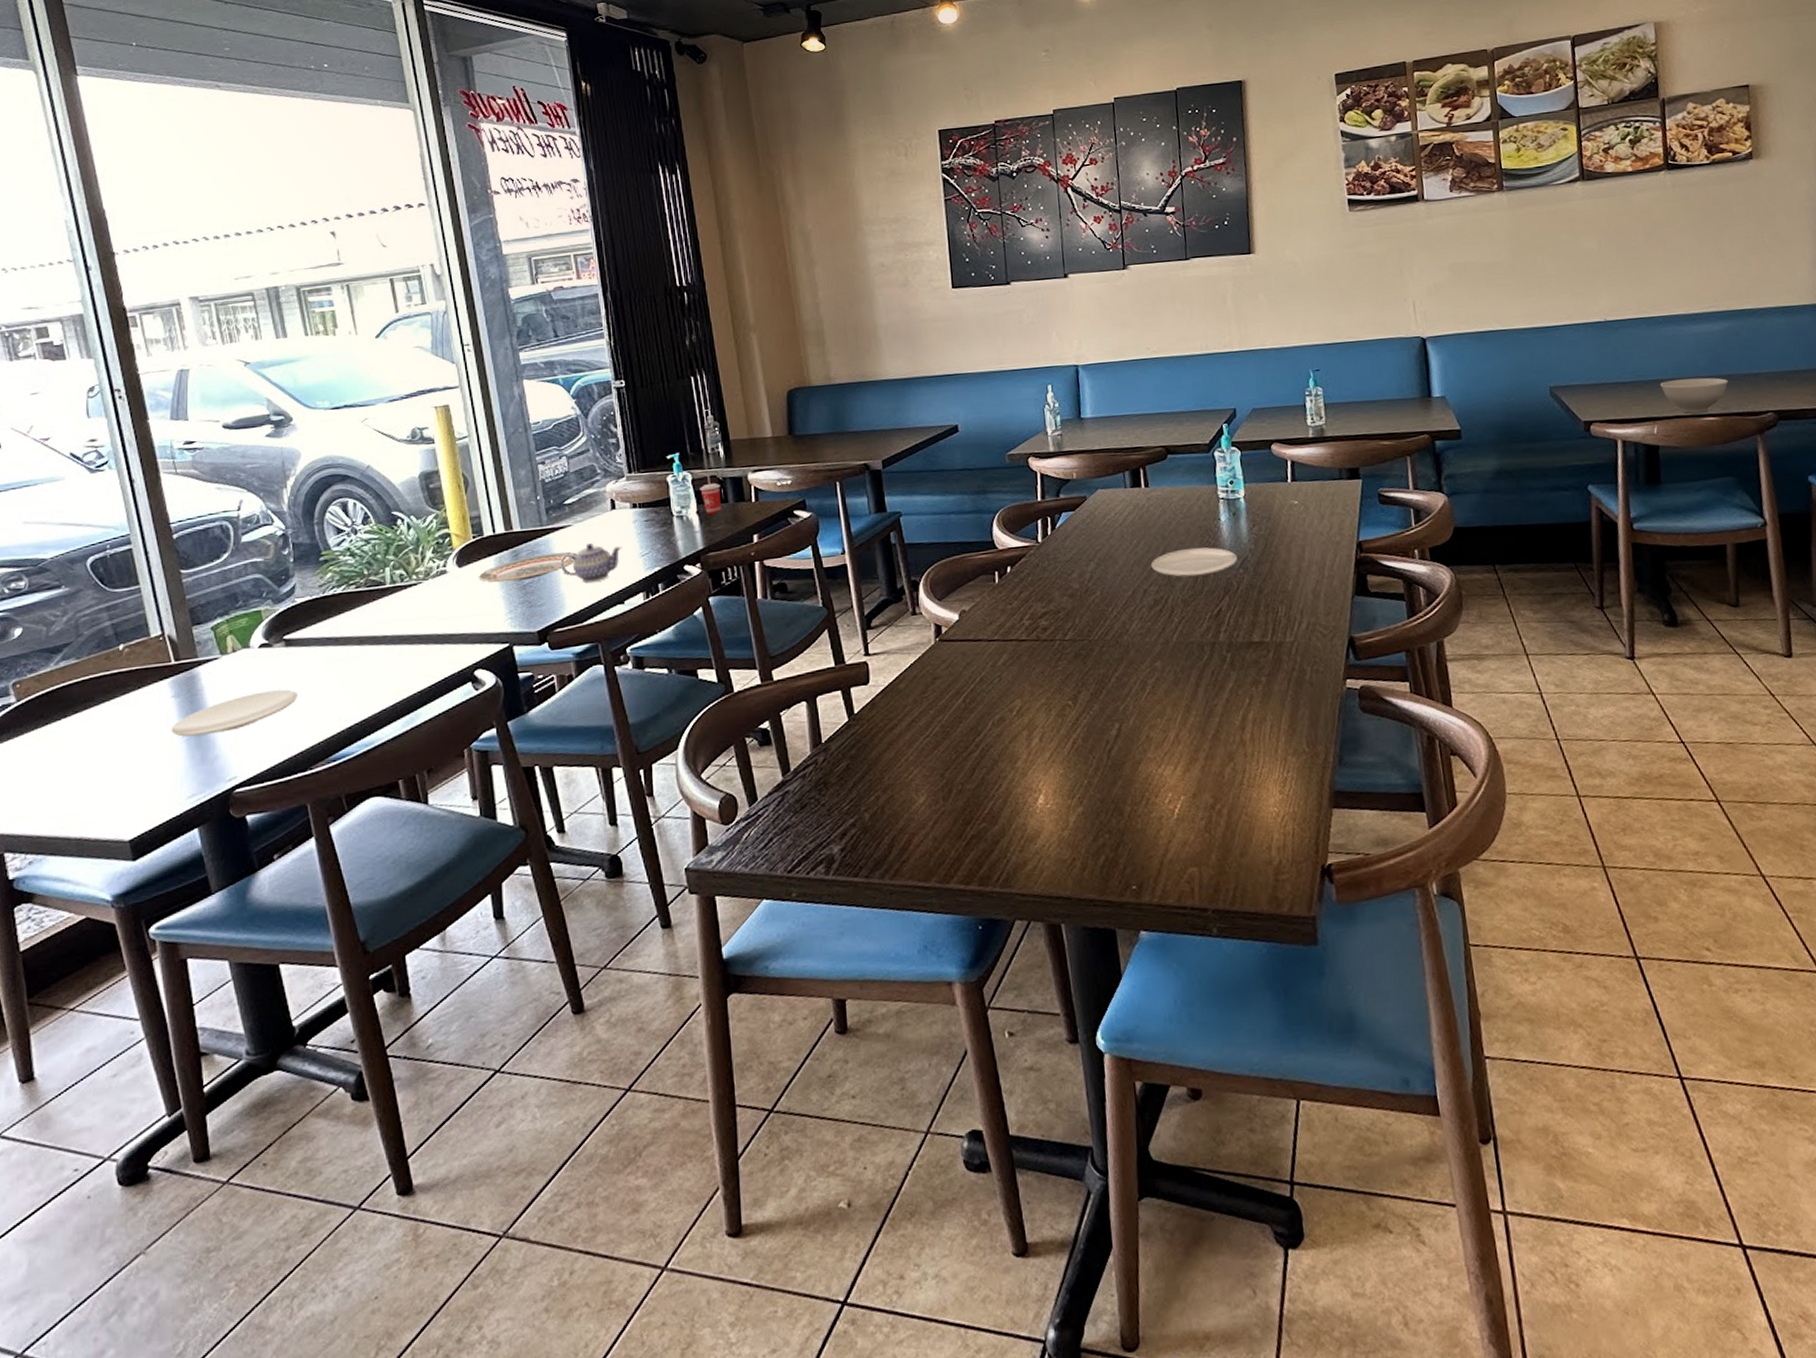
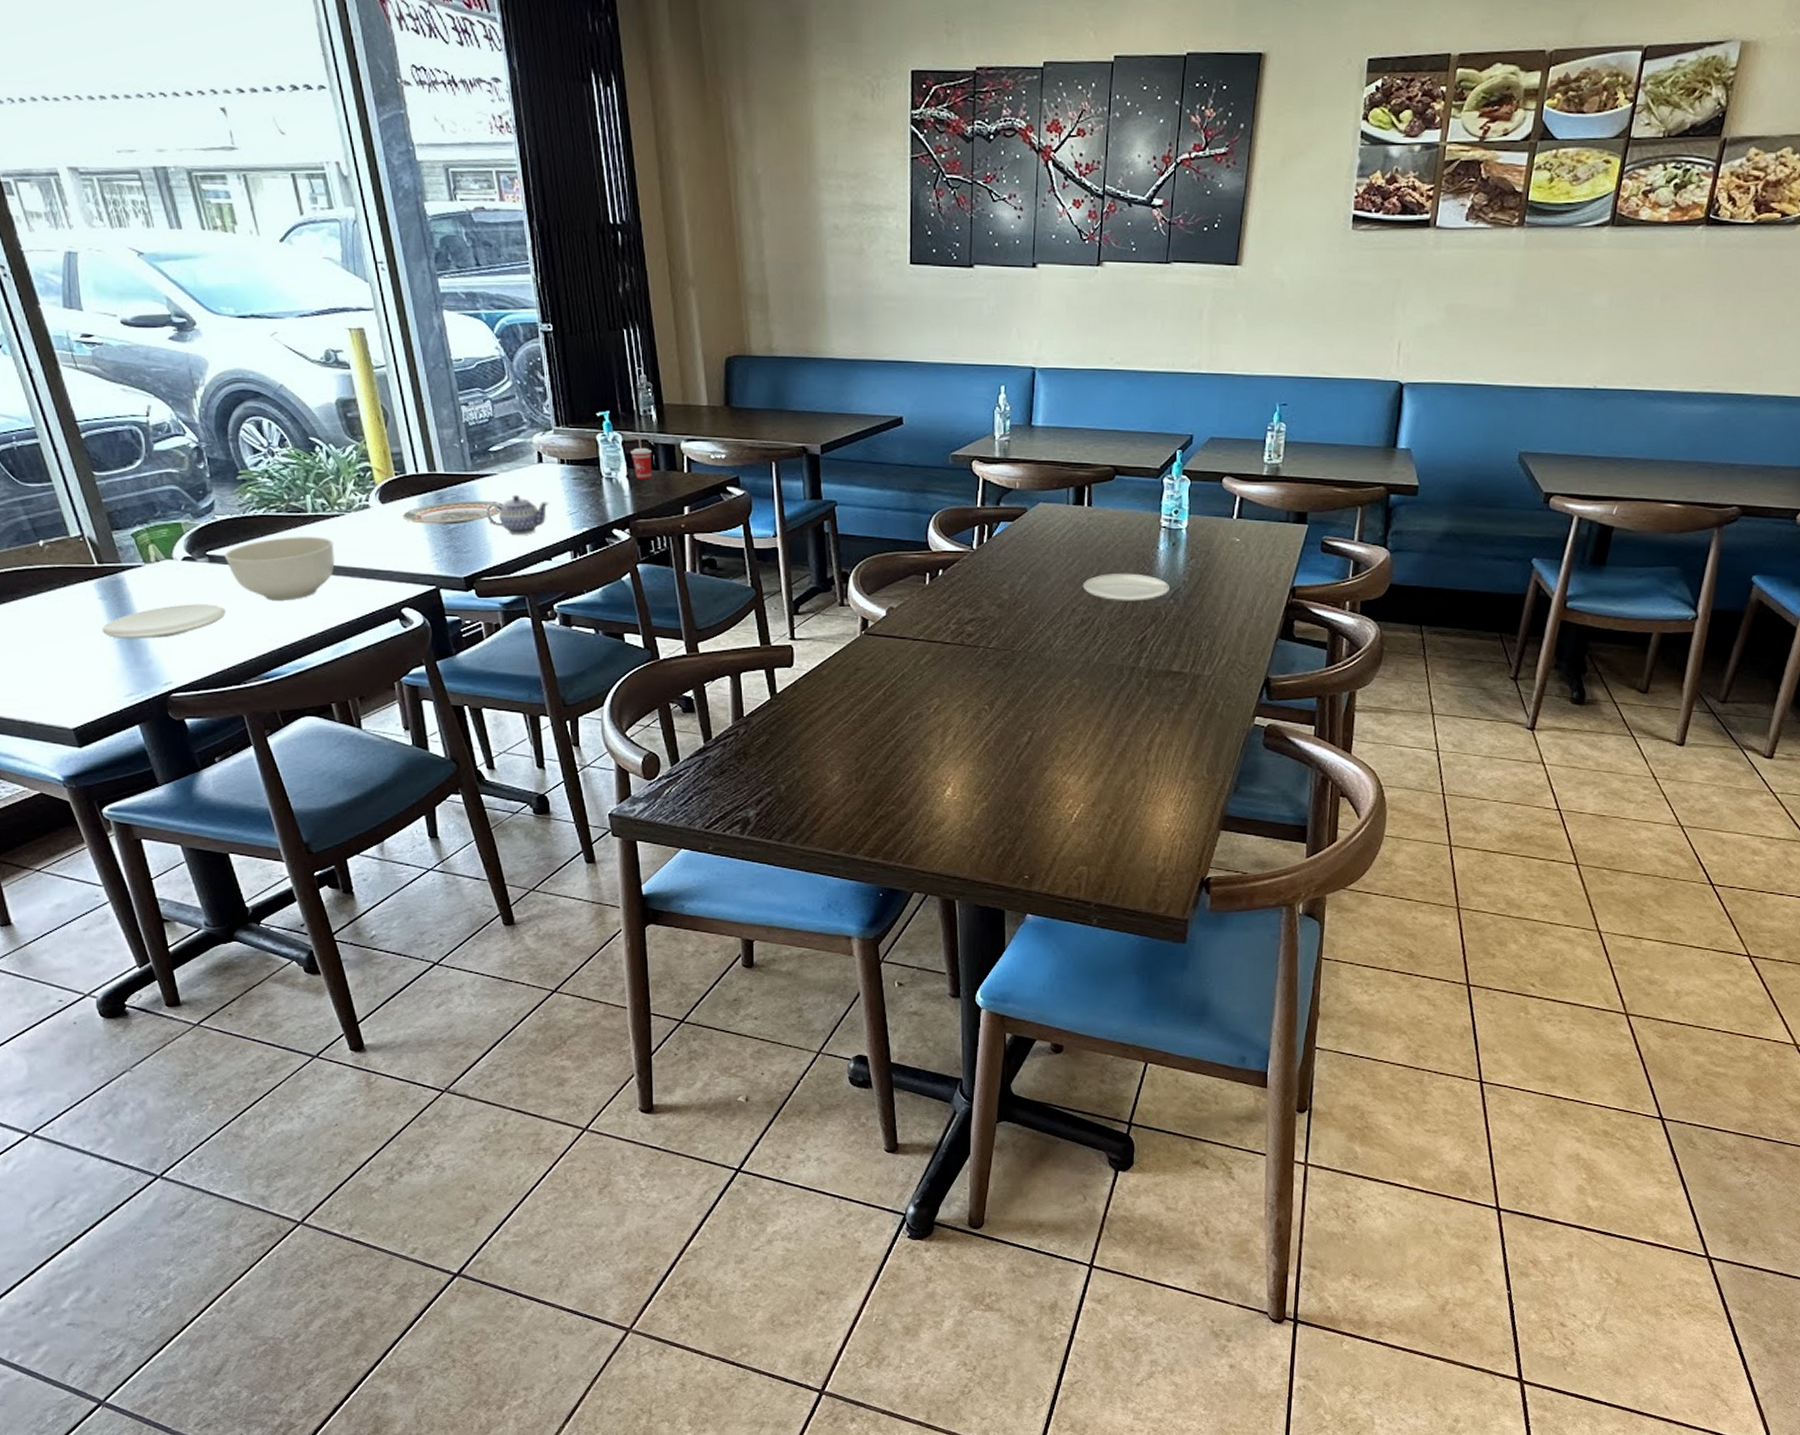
bowl: none [300,608,410,678] -> present [224,537,335,600]
bowl: present [1660,377,1729,414] -> none [1632,461,1703,499]

